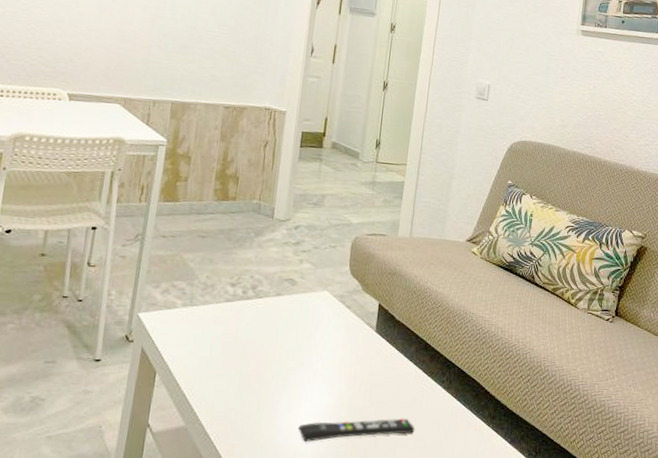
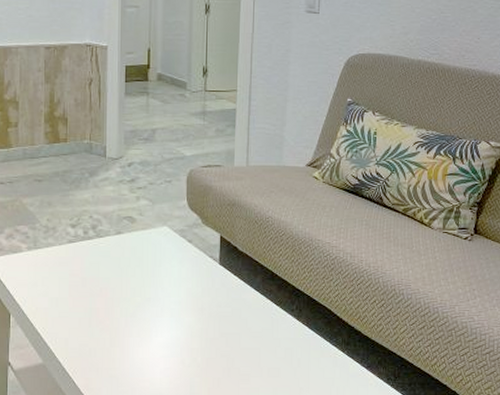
remote control: present [298,418,415,442] -> none [151,348,268,374]

